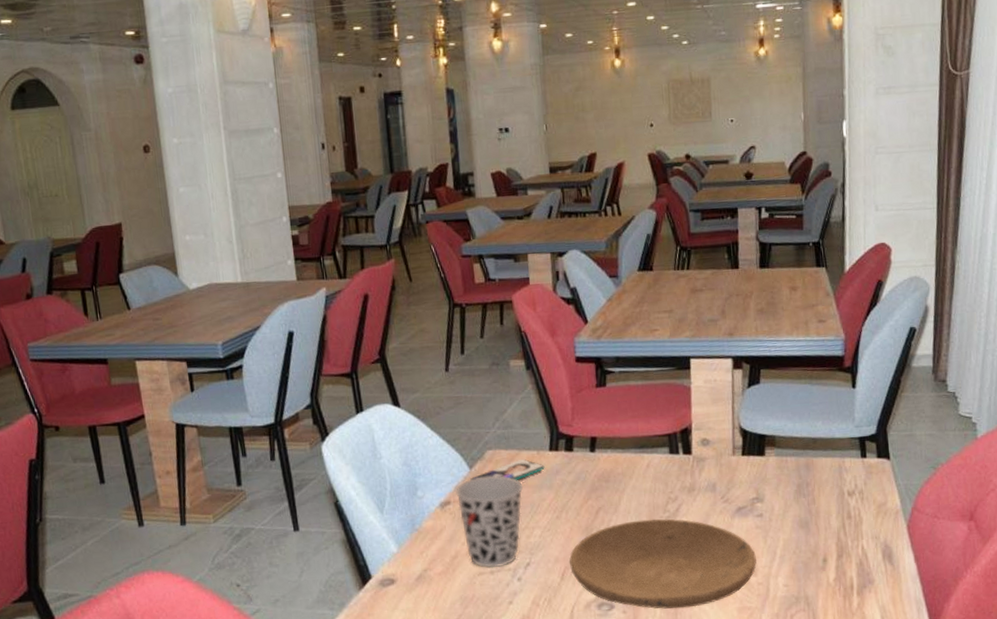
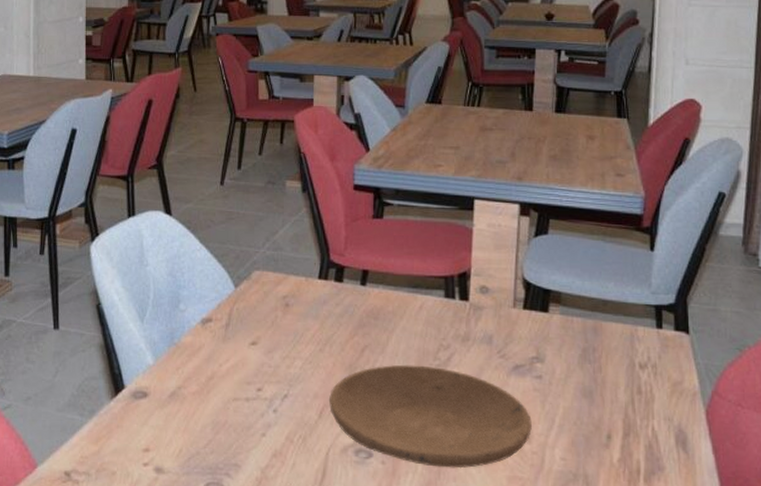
cup: present [454,475,523,568] -> none [217,297,288,396]
smartphone: present [470,459,545,481] -> none [234,284,312,306]

